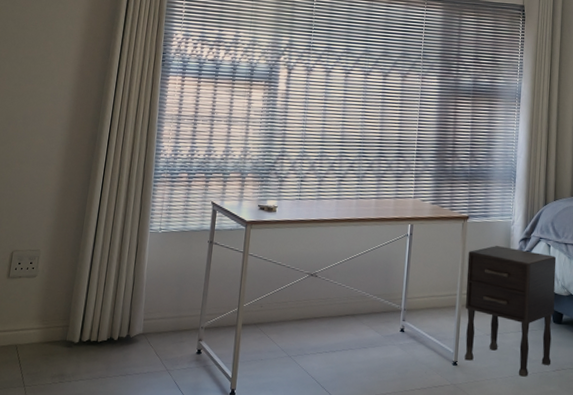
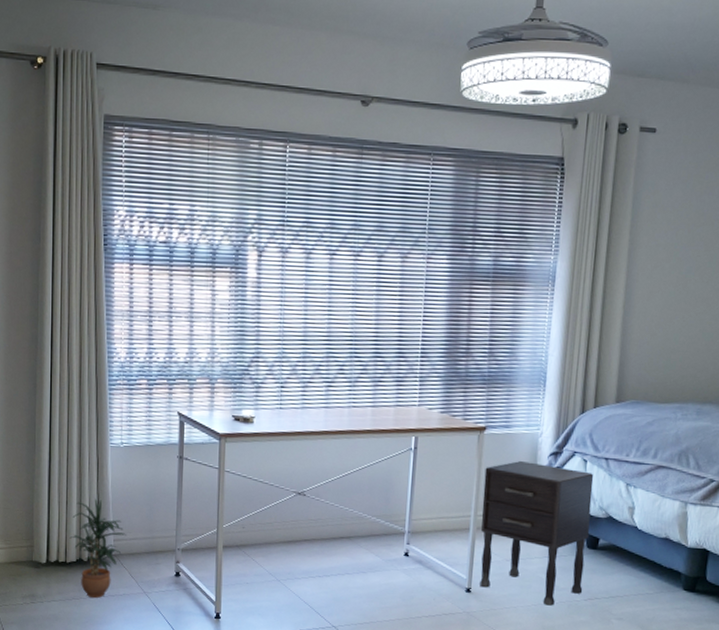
potted plant: none [103,280,157,376] -> present [69,498,127,598]

